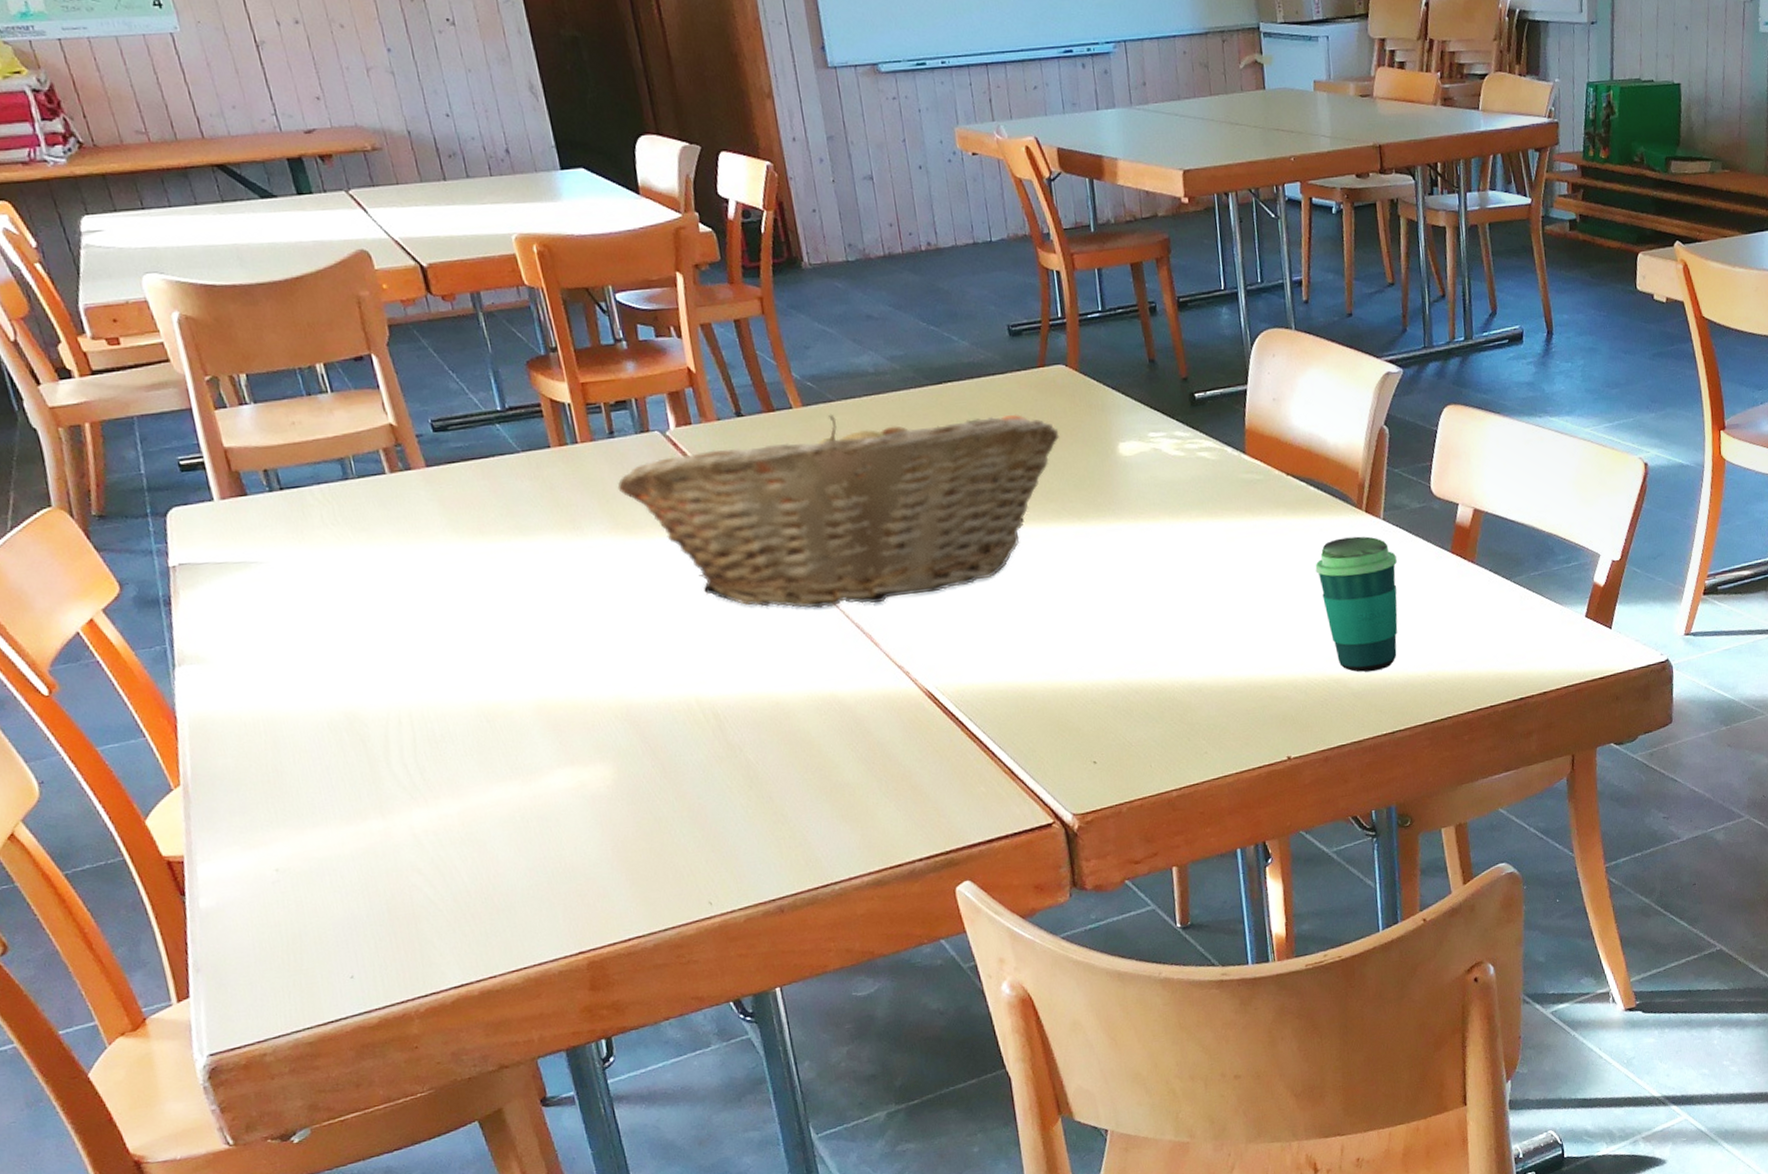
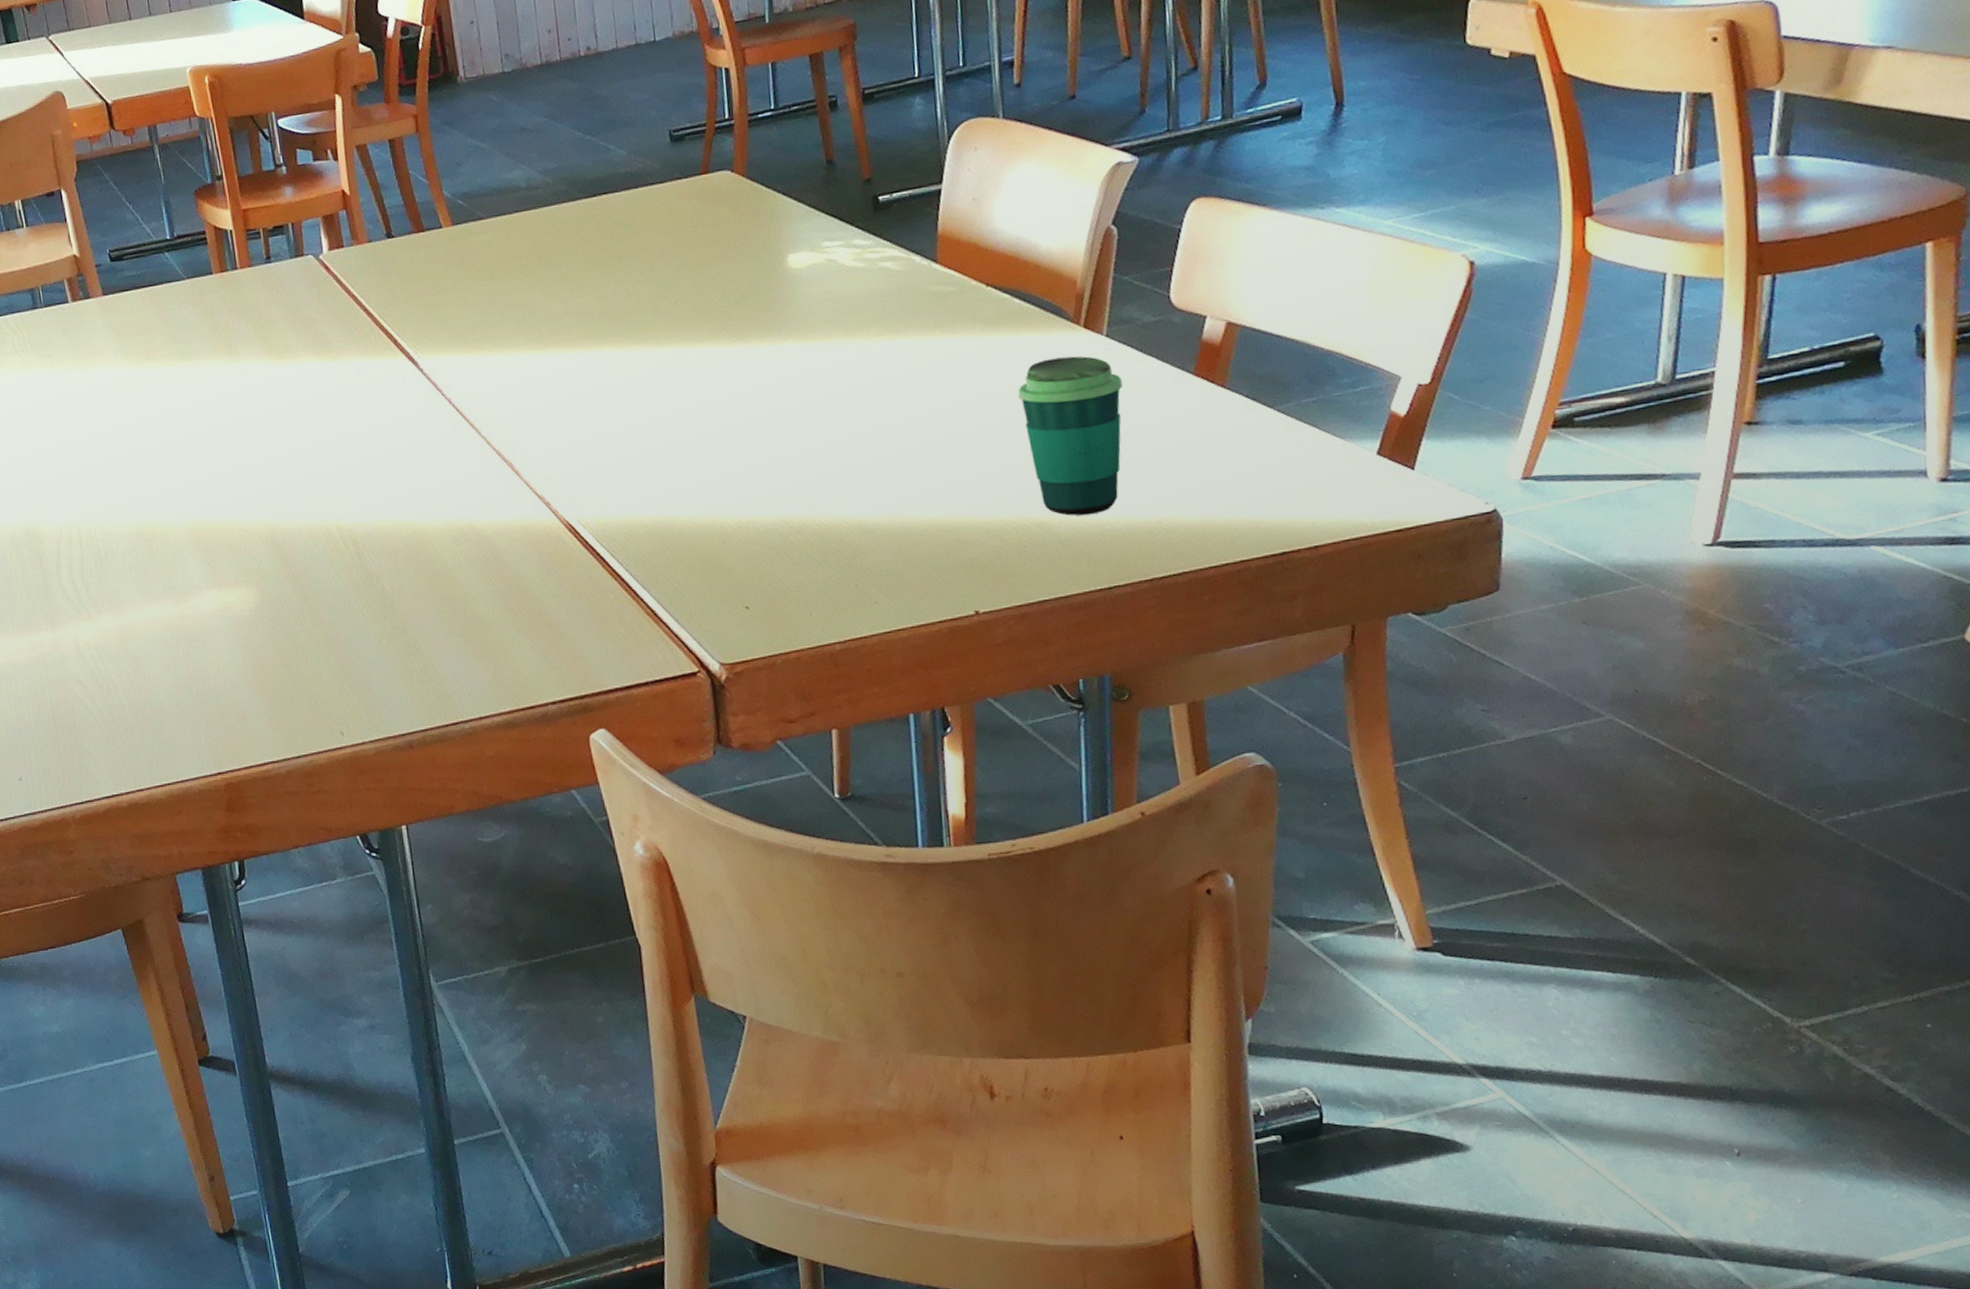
fruit basket: present [617,413,1060,608] -> none [272,225,722,434]

